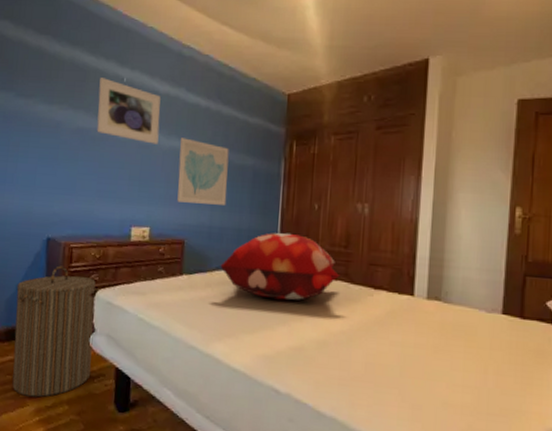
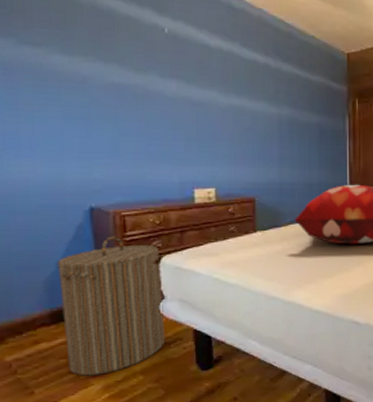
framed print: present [96,78,161,144] -> none [134,26,215,102]
wall art: present [177,138,229,205] -> none [240,95,295,162]

